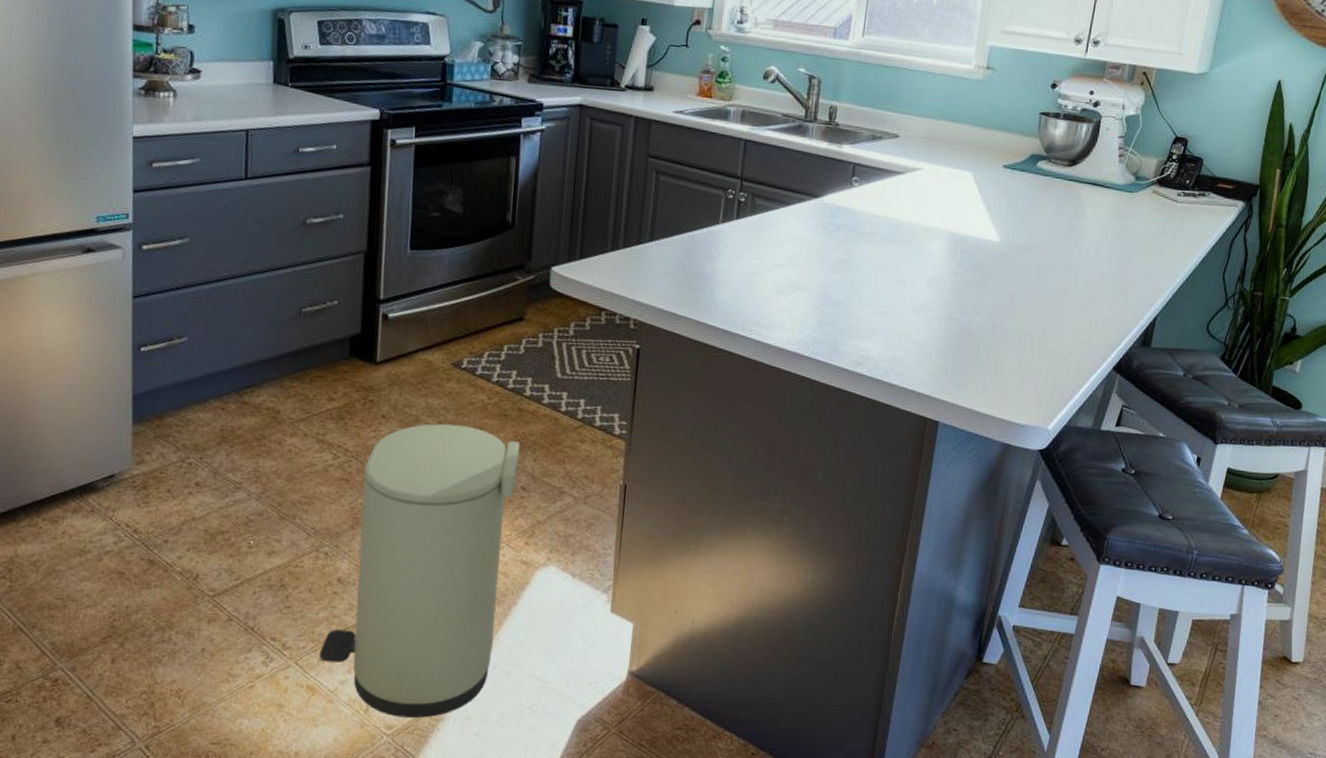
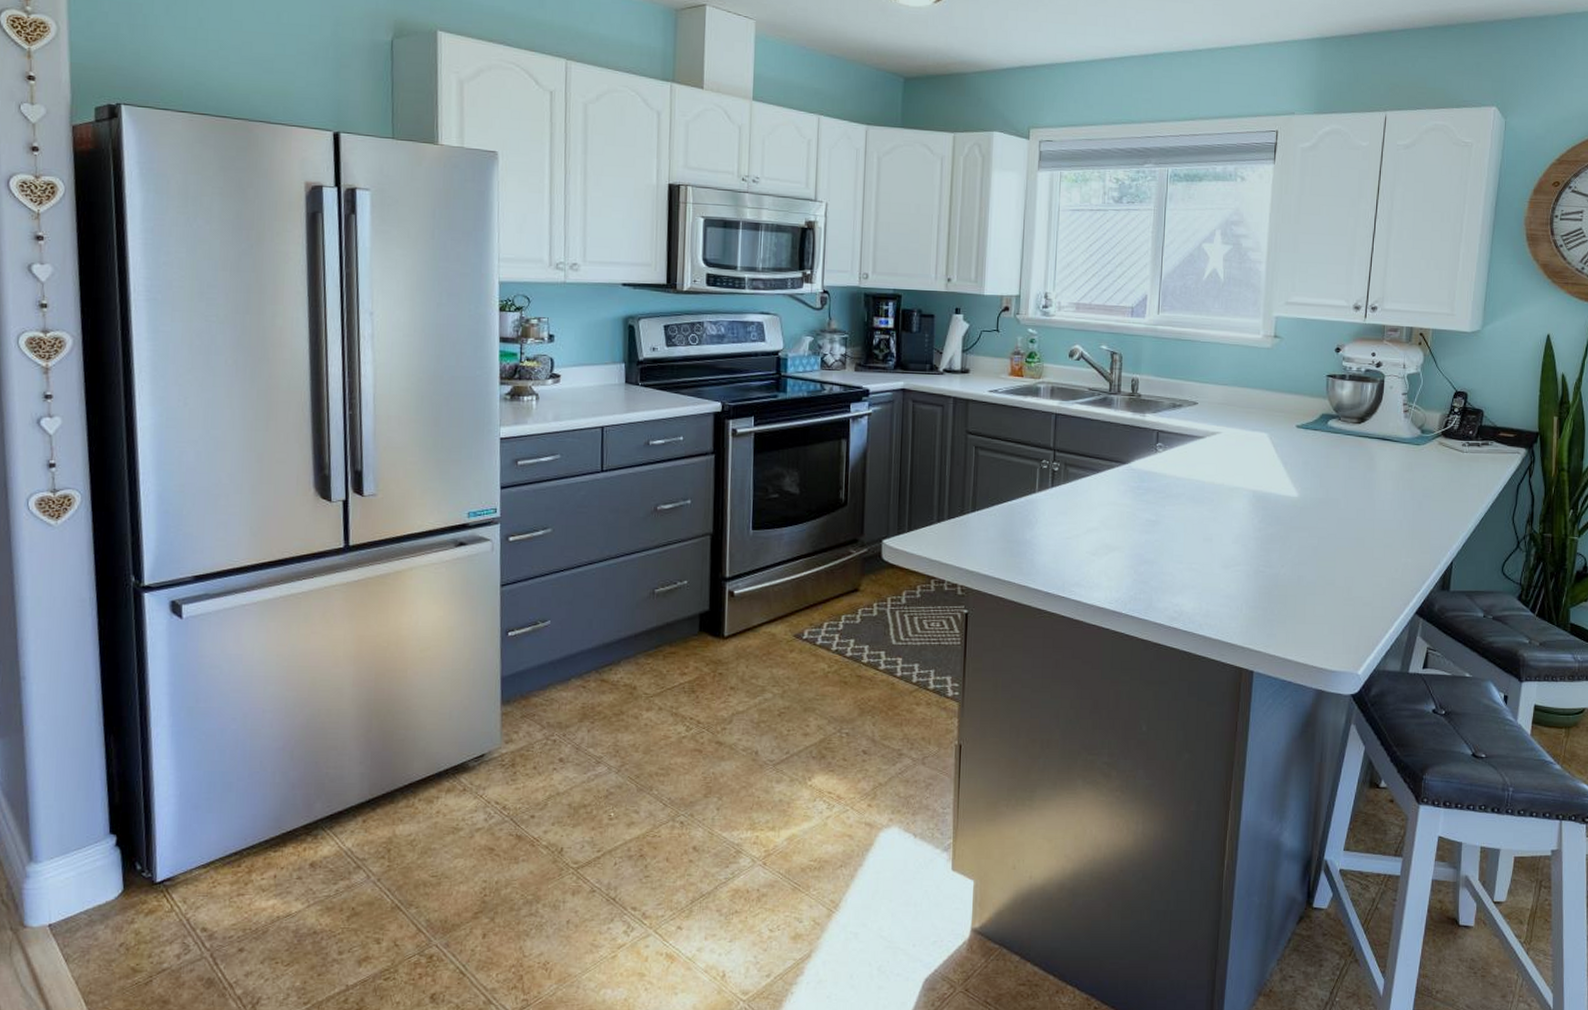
pedal bin: present [318,423,520,718] -> none [677,693,859,982]

